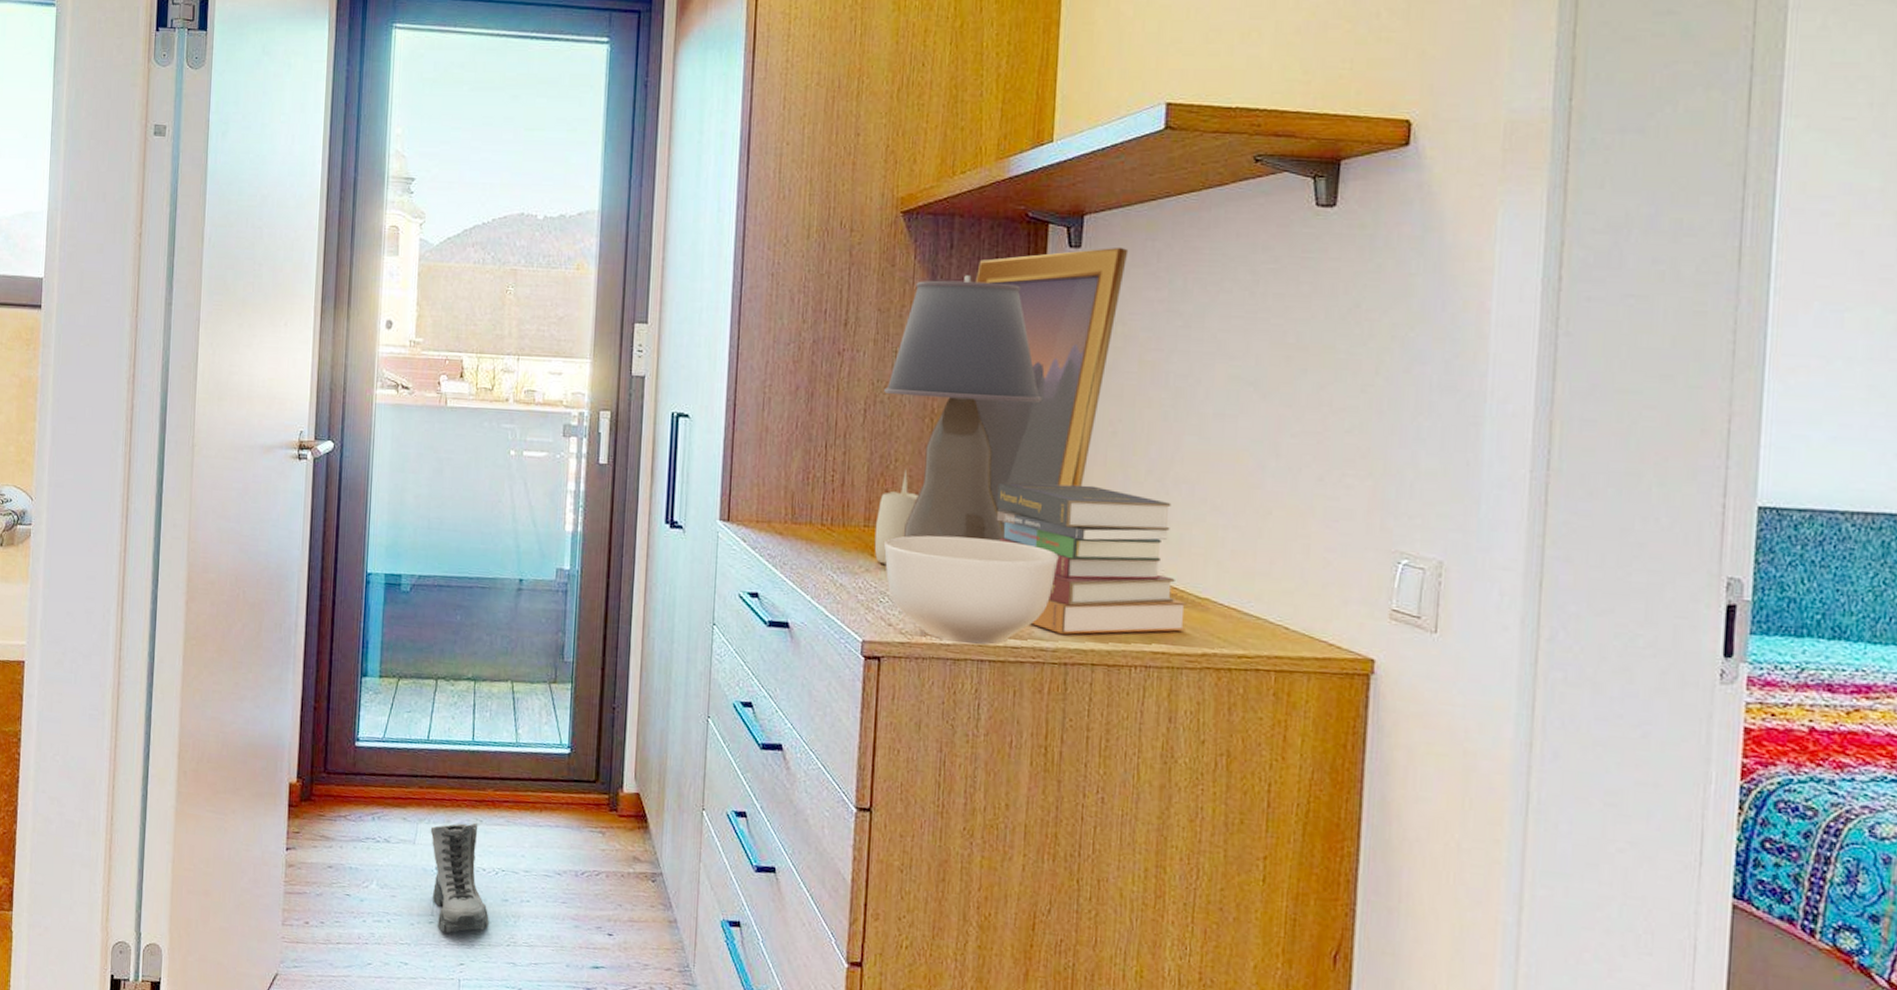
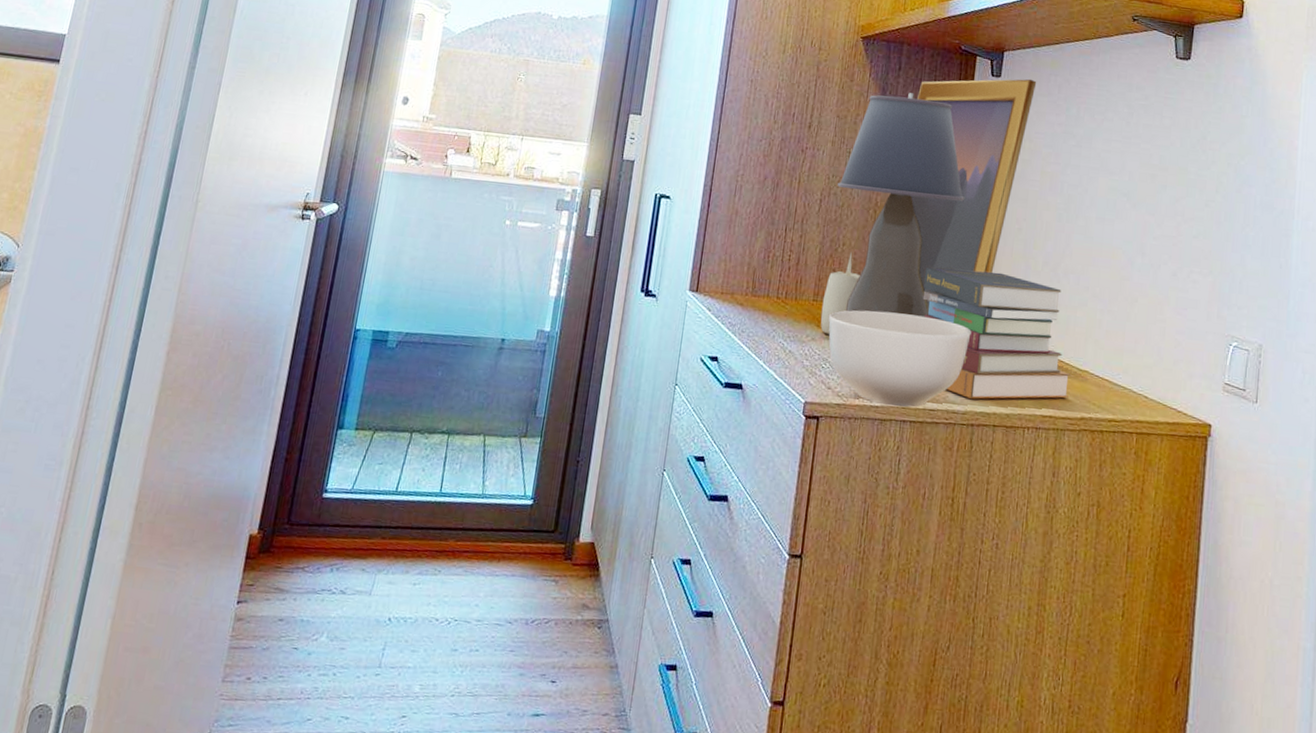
boot: present [430,822,489,933] -> none [382,572,437,684]

